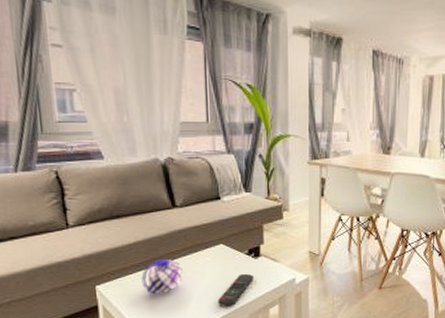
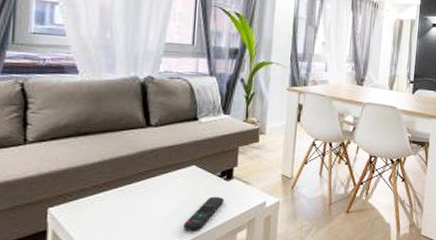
decorative orb: present [141,259,183,294] -> none [102,180,149,218]

